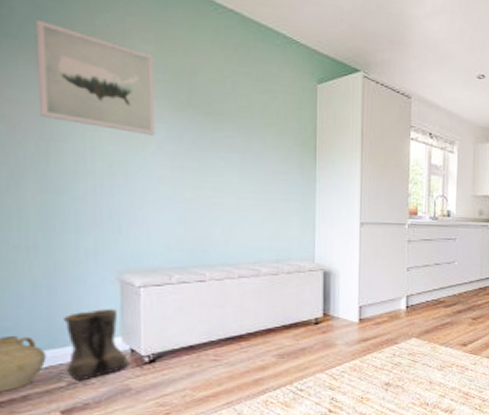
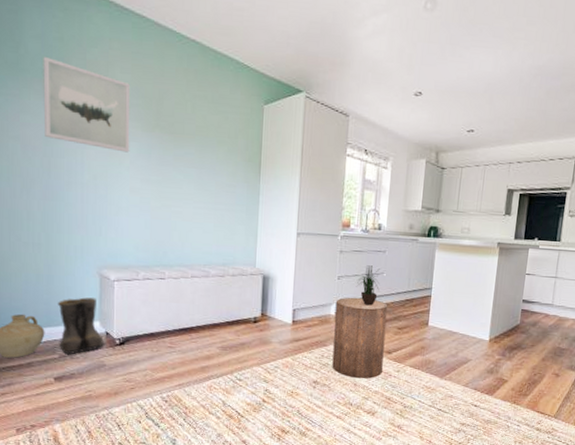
stool: none [405,289,461,376] -> present [332,297,388,379]
potted plant: none [426,254,452,297] -> present [356,265,380,306]

